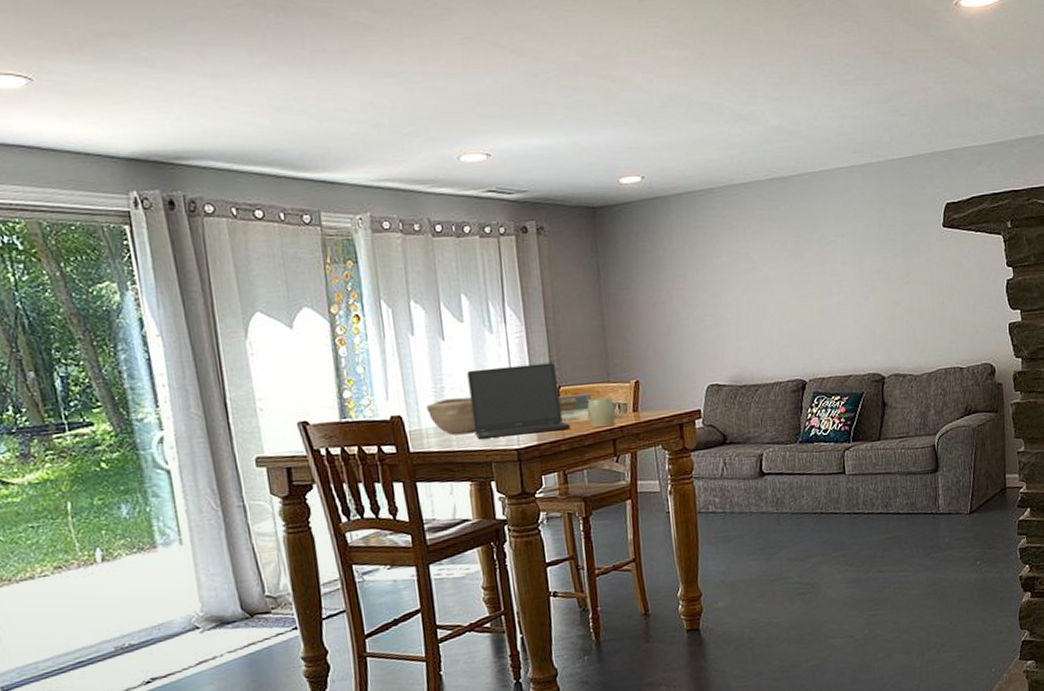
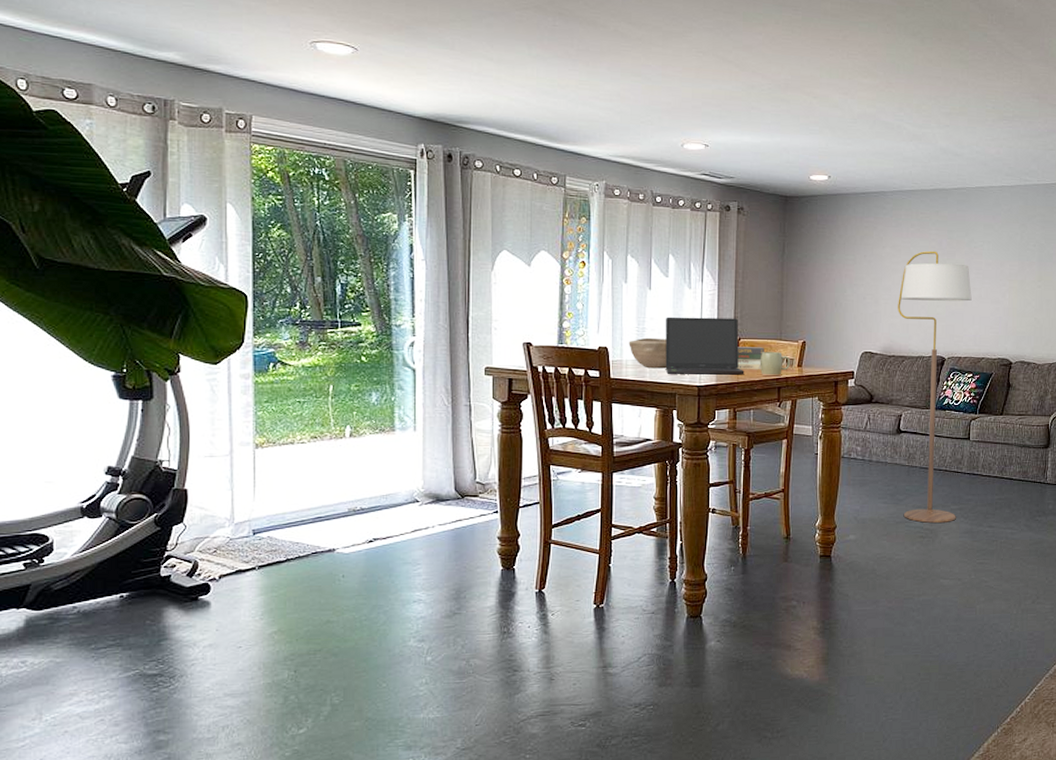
floor lamp: none [742,254,840,577] -> present [898,251,972,523]

